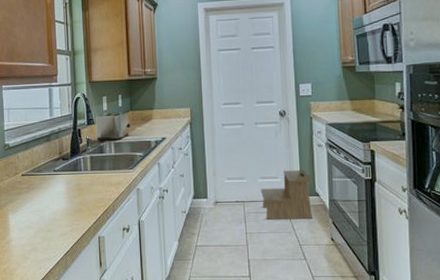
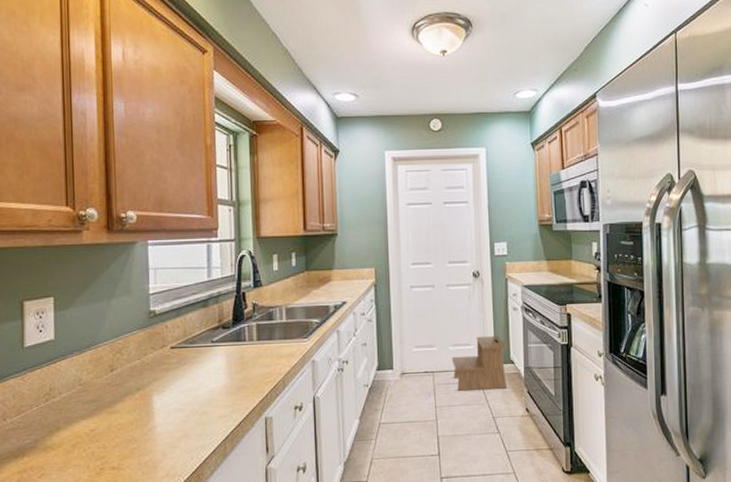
toaster: present [95,112,131,141] -> none [263,272,306,306]

